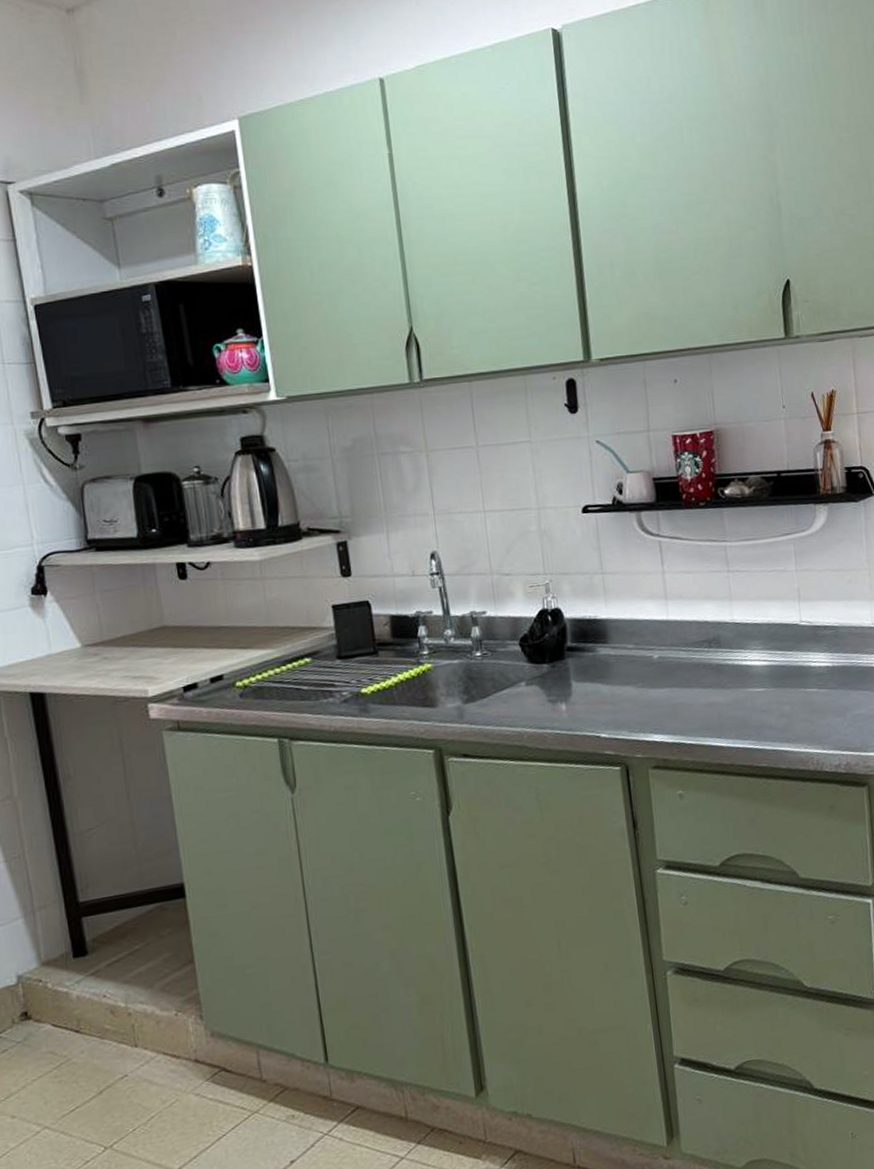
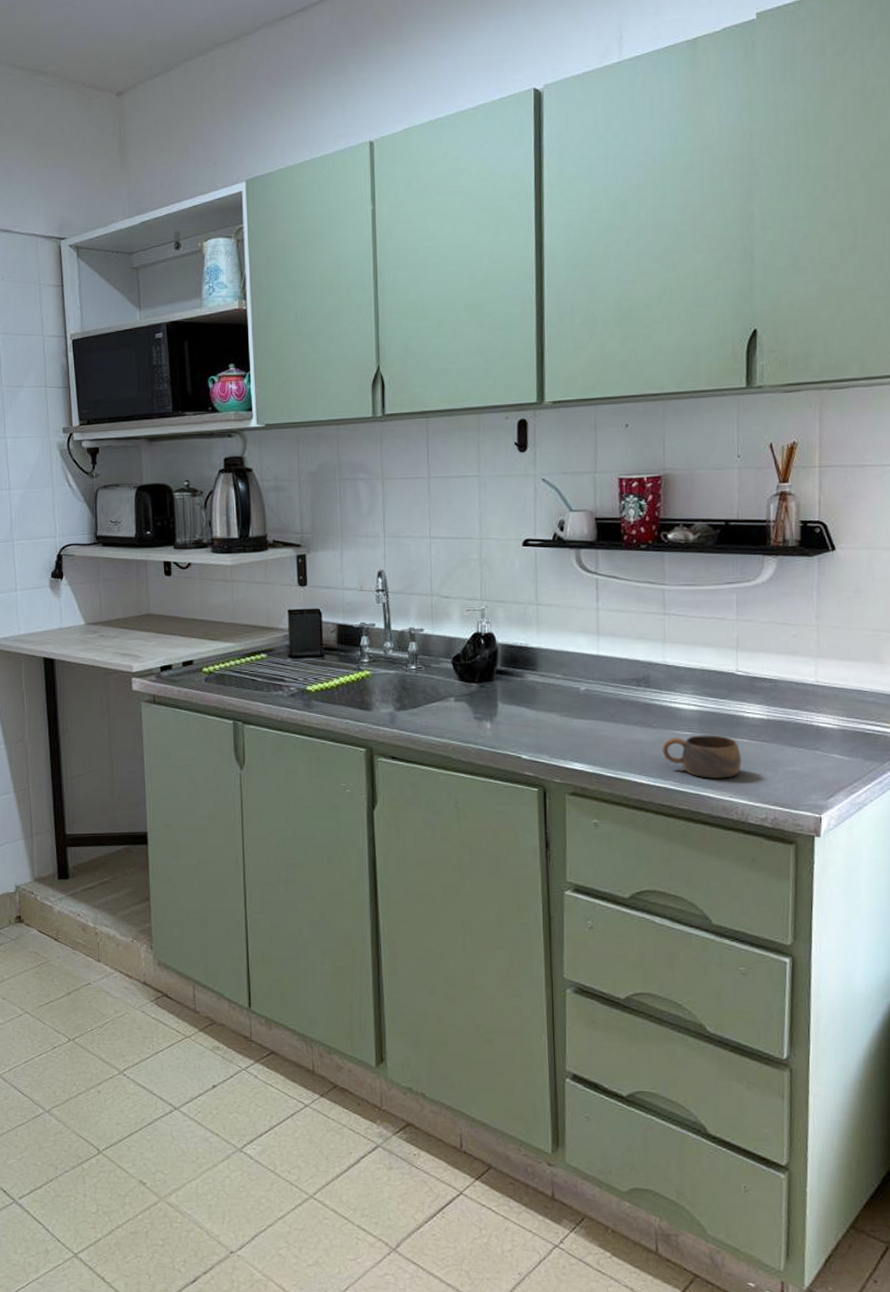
cup: none [737,688,813,733] -> present [662,735,741,778]

